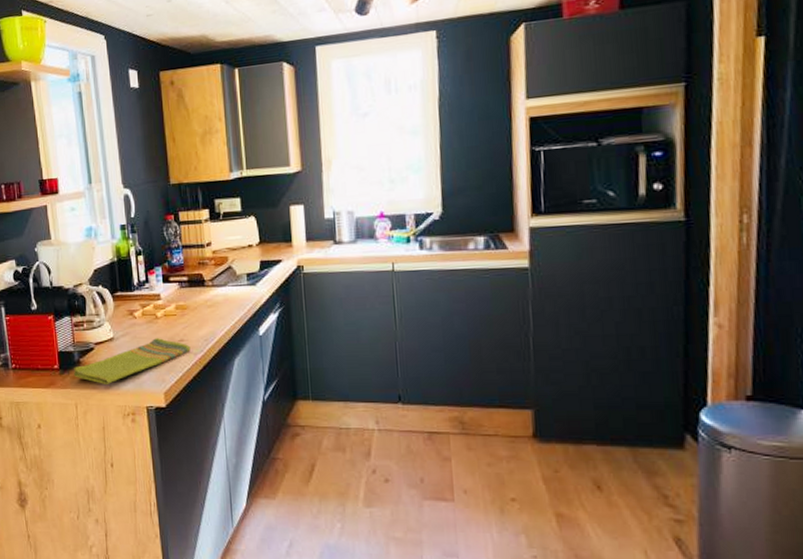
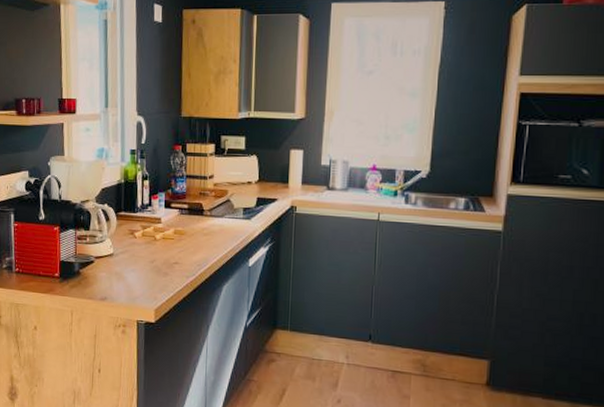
dish towel: present [73,338,191,384] -> none [72,258,184,296]

